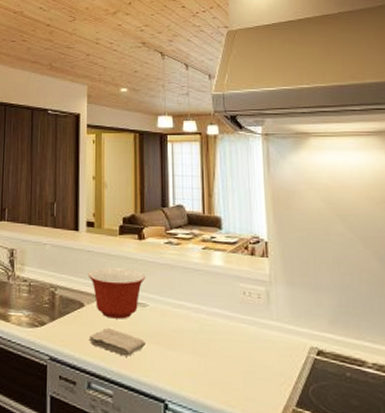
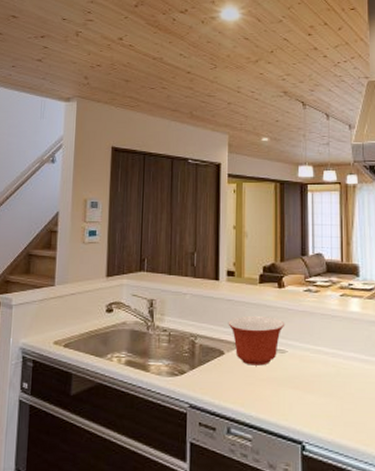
washcloth: present [88,327,145,357] -> none [228,374,284,402]

